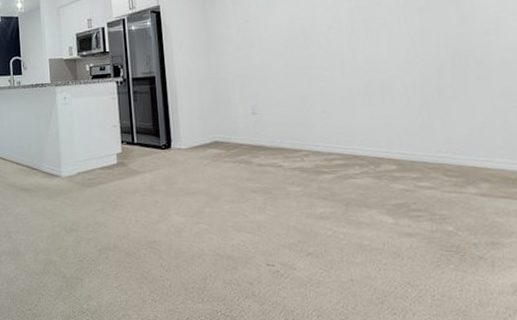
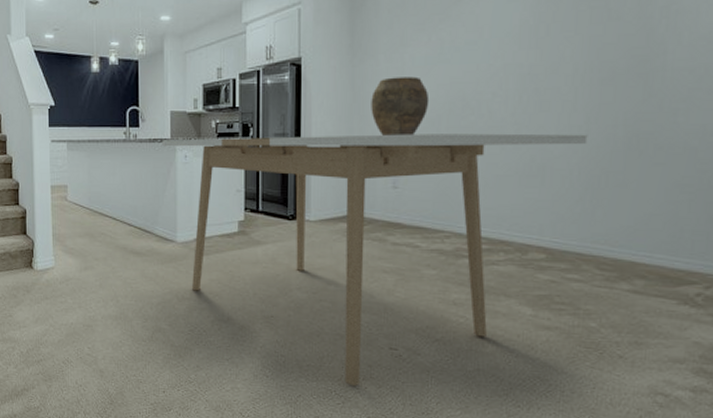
dining table: none [43,56,417,304] -> present [162,133,588,386]
vase: none [223,15,275,68] -> present [371,76,430,136]

